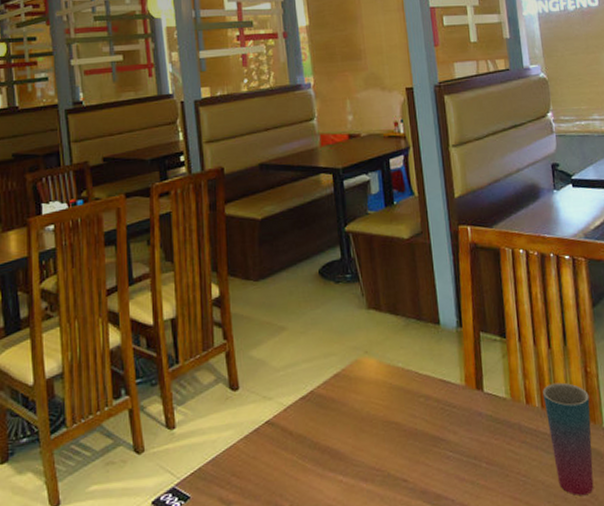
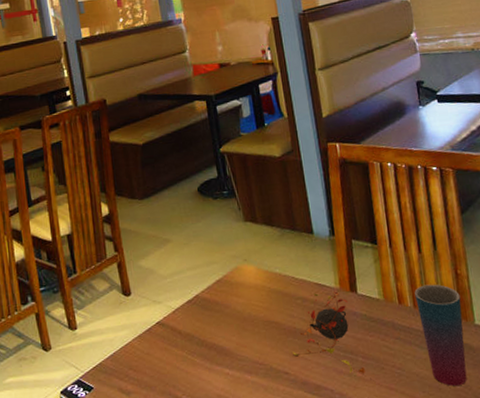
teapot: none [413,390,504,494] -> present [293,292,380,385]

